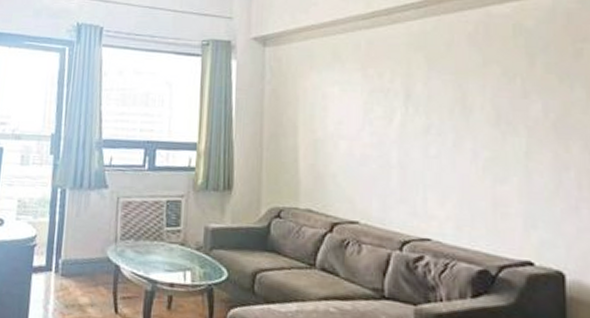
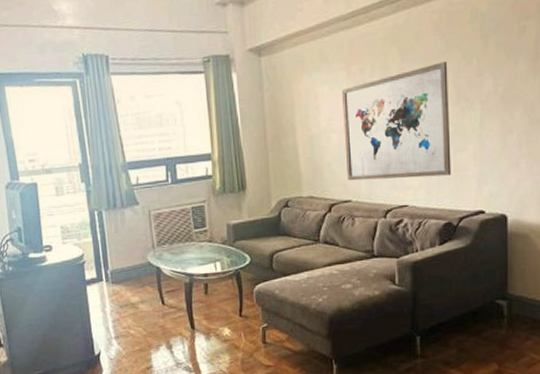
wall art: none [355,77,489,210] -> present [342,62,452,181]

